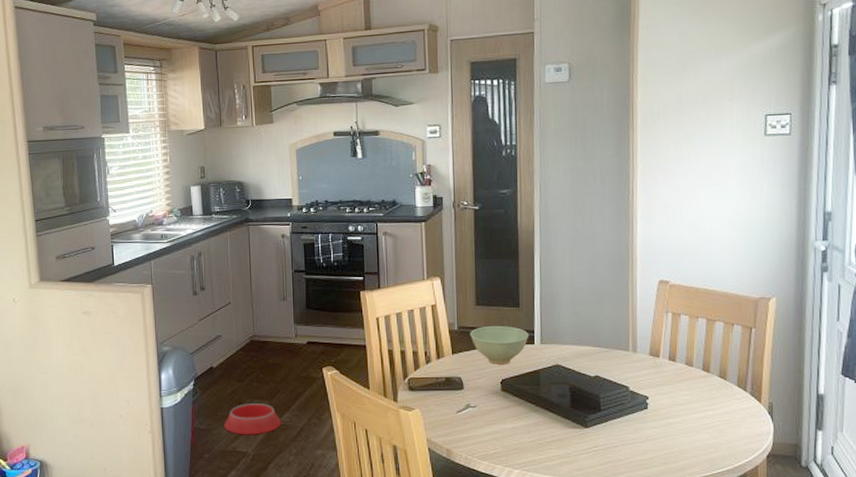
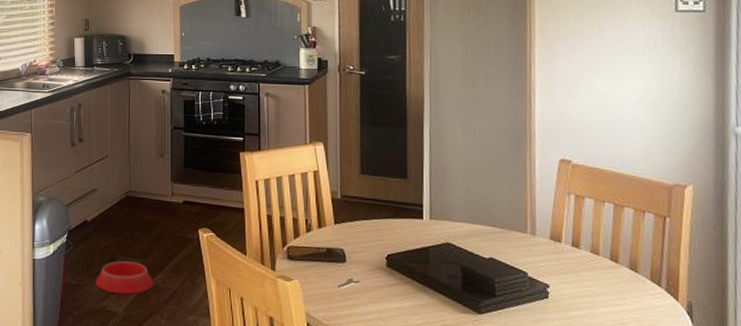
bowl: present [470,325,529,365] -> none [354,196,418,239]

